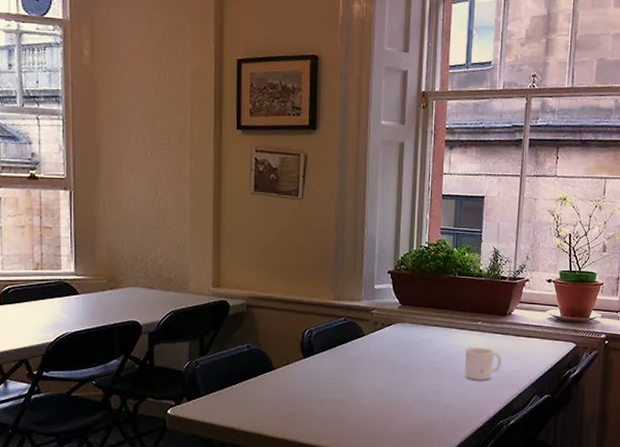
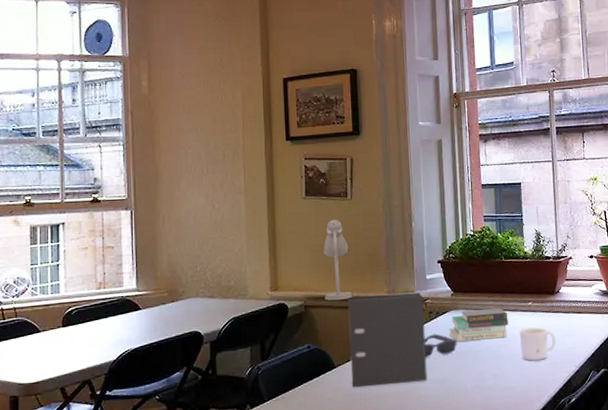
desk lamp: none [268,219,297,303] -> present [323,220,353,301]
binder: none [289,300,369,390] -> present [347,292,428,387]
glasses: none [366,345,400,368] -> present [424,334,457,358]
books: none [393,324,456,355] -> present [449,307,509,342]

